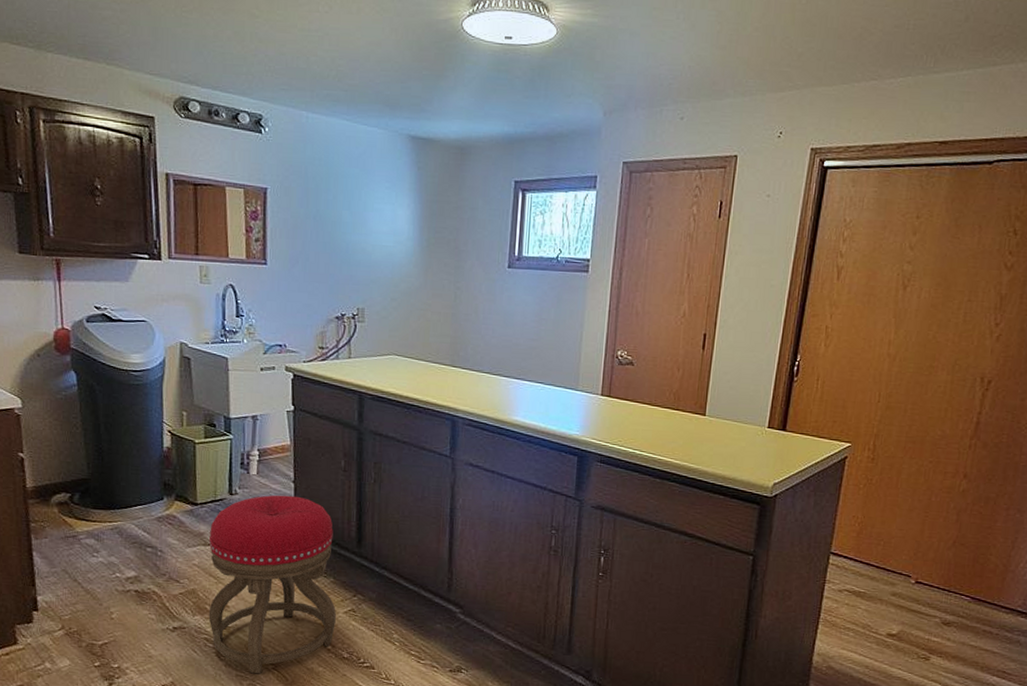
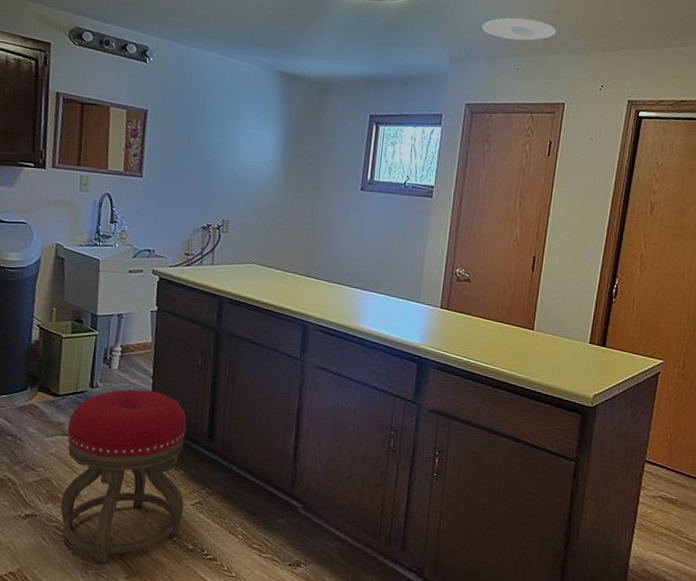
recessed light: none [639,56,727,84] -> present [481,18,557,41]

